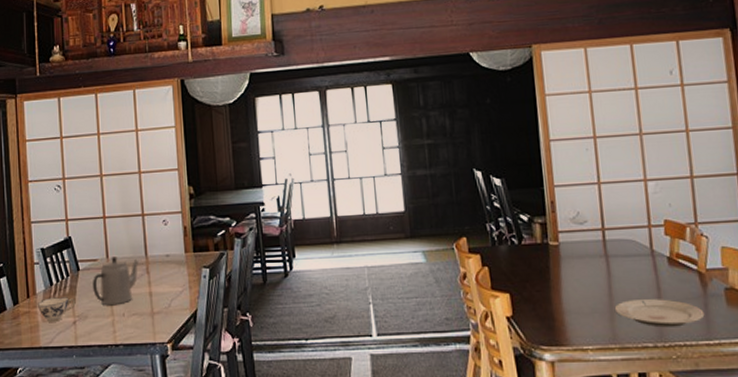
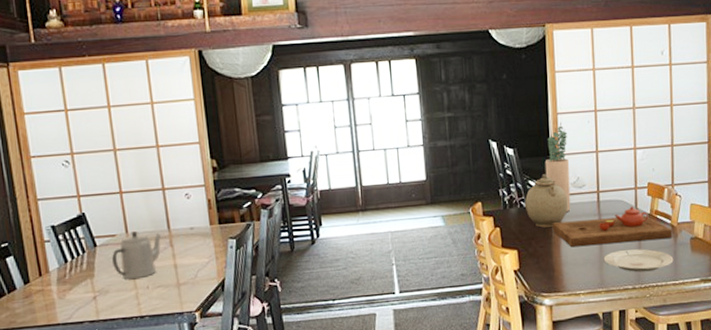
teacup: present [37,297,76,322] -> none [51,273,95,299]
teapot: none [516,207,568,269] -> present [525,174,568,228]
vase: none [537,149,571,253] -> present [544,122,571,213]
tea set: none [549,247,701,292] -> present [552,206,673,246]

